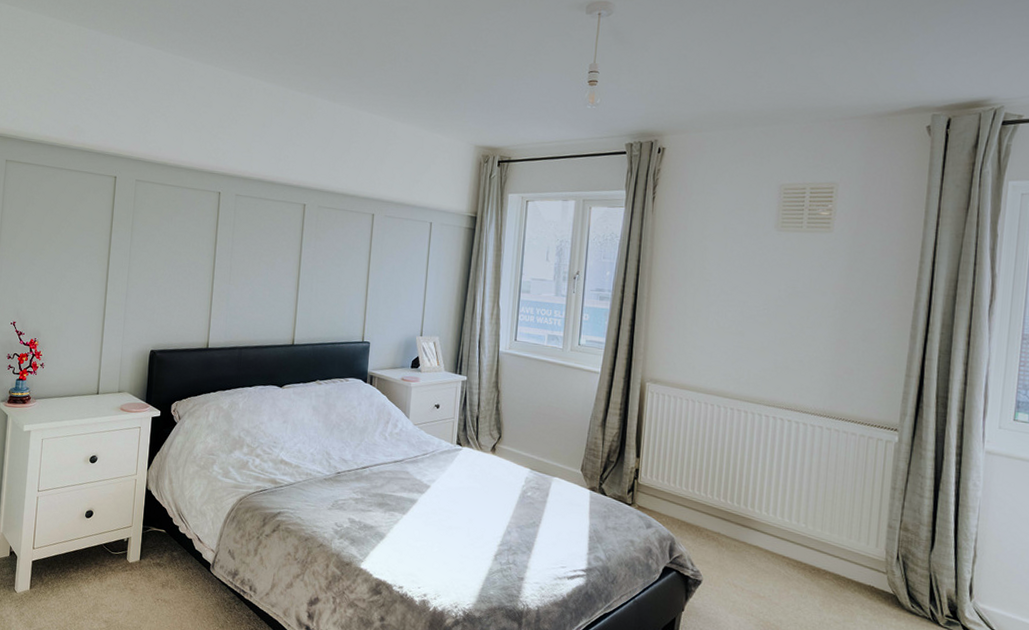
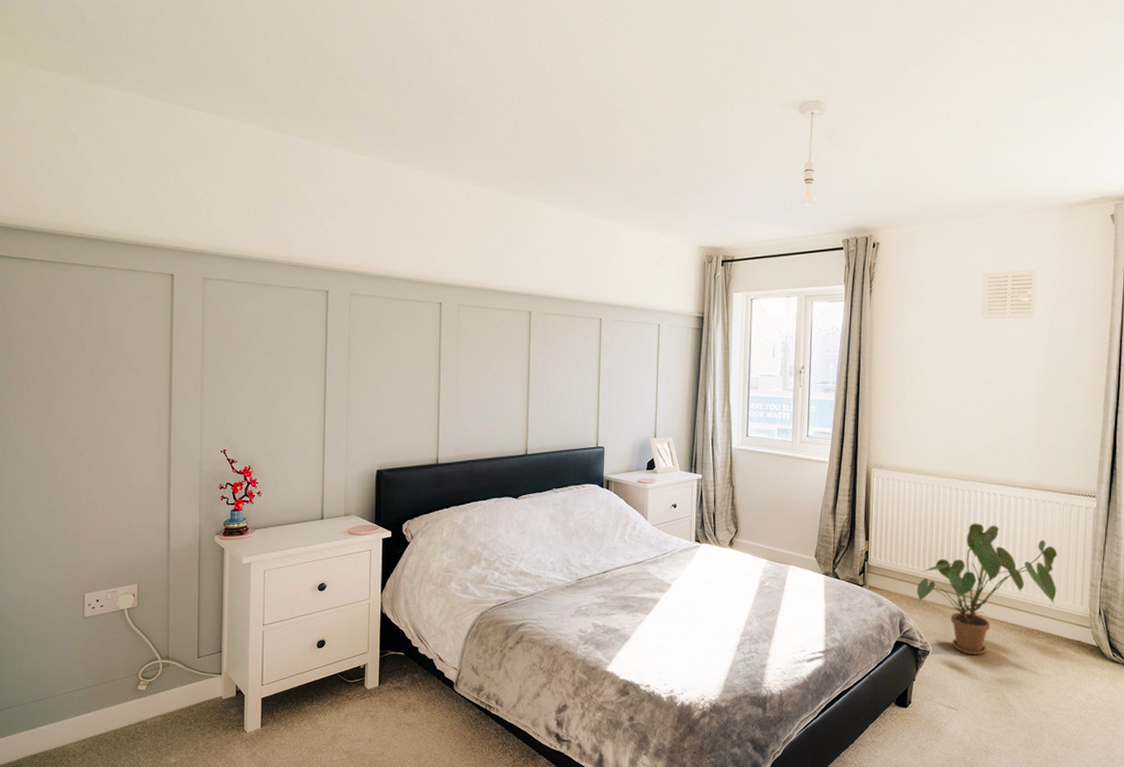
house plant: none [689,448,851,591] -> present [916,523,1058,656]

